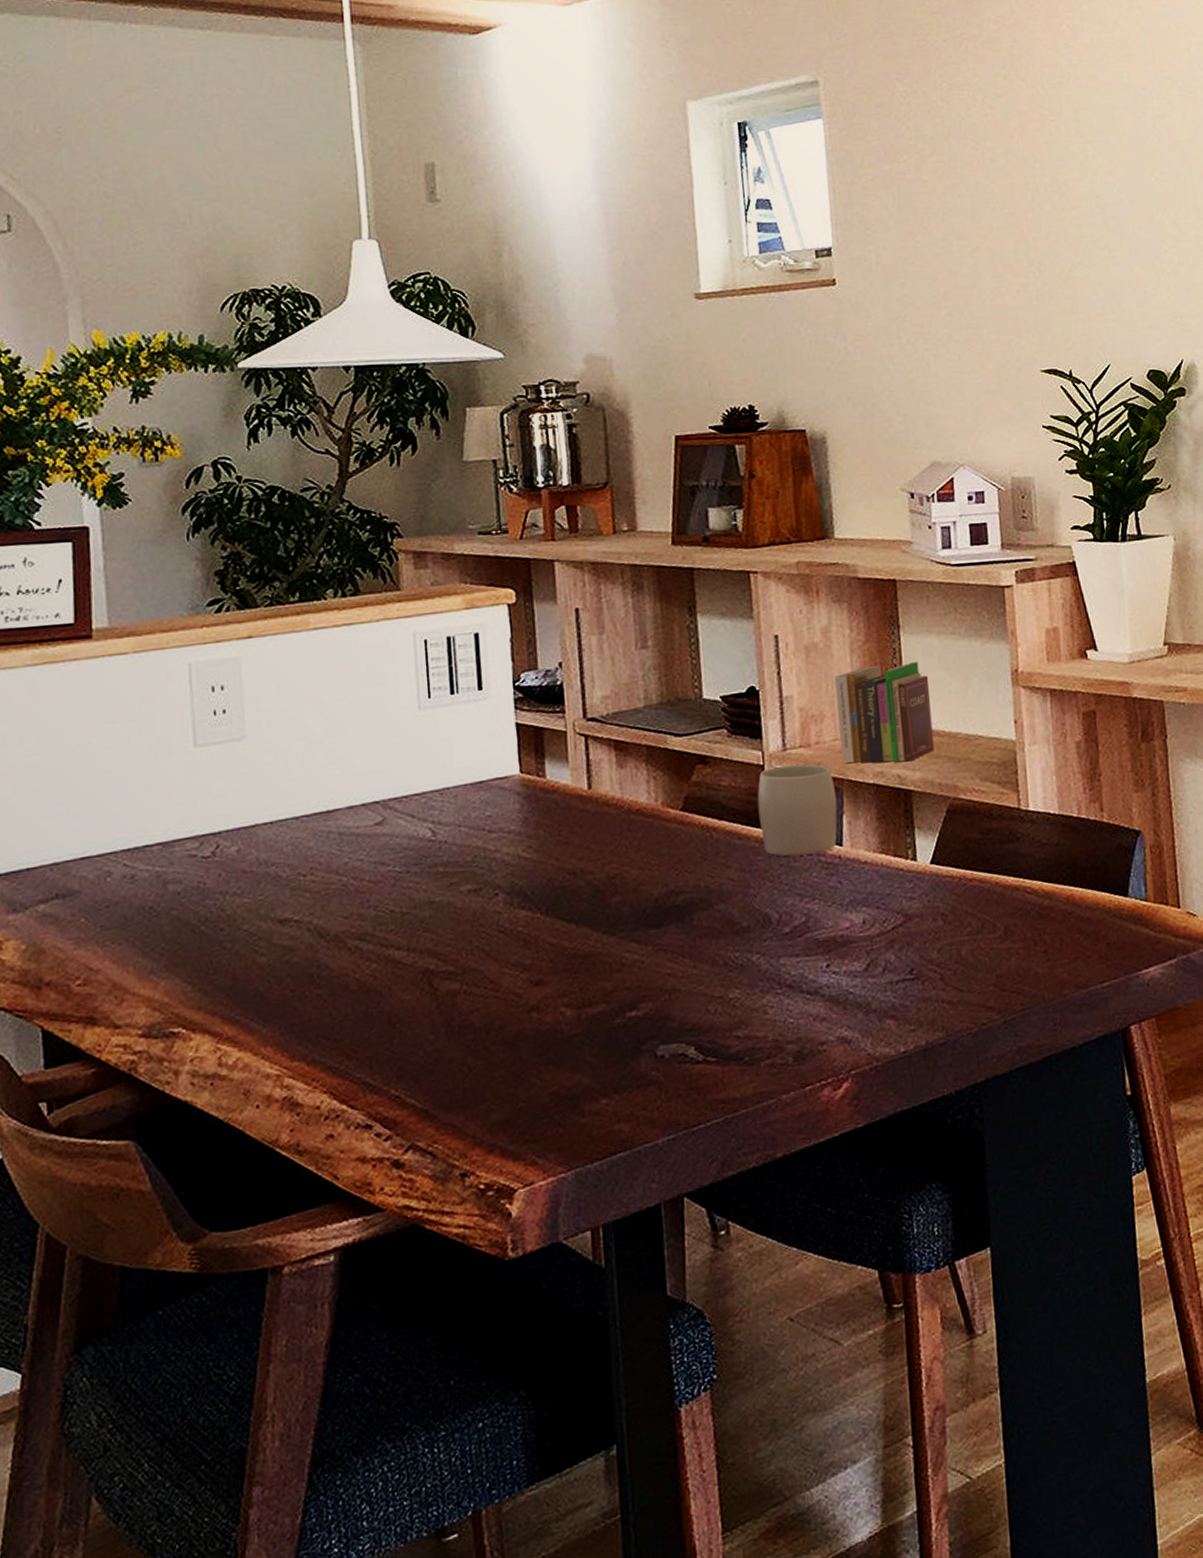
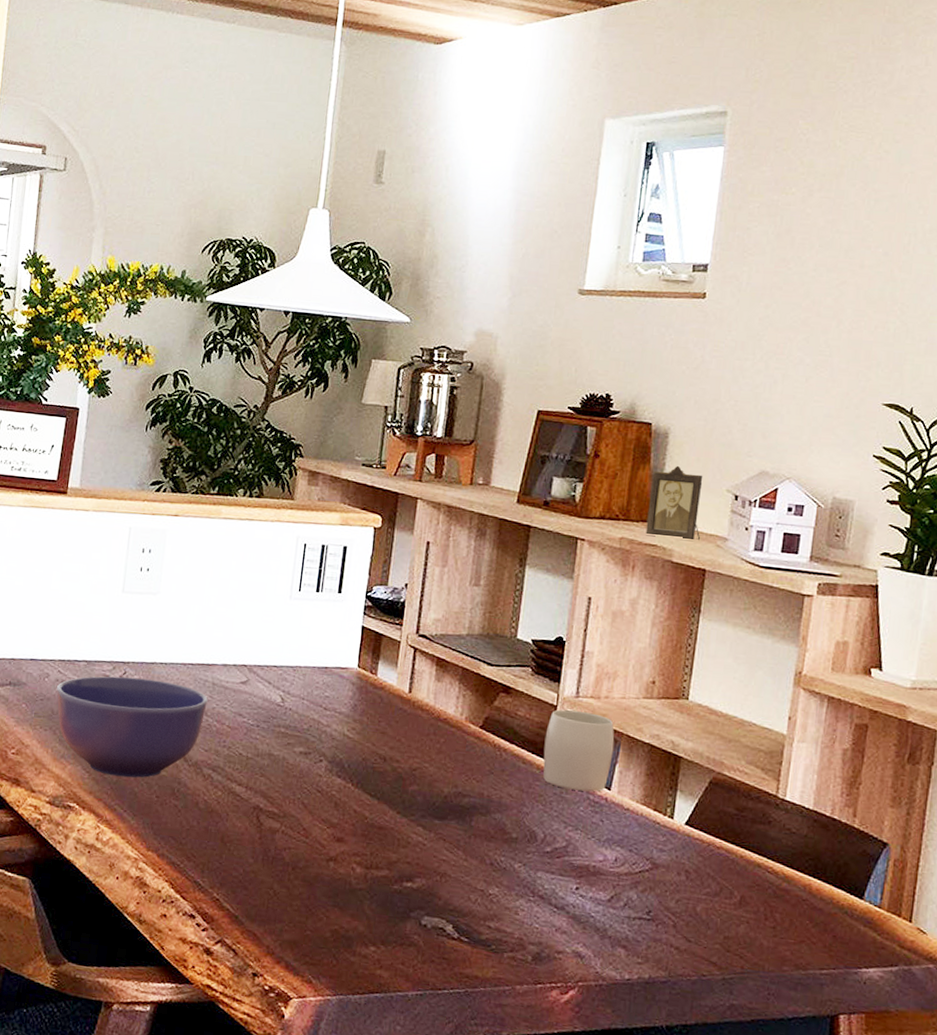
bowl: none [124,844,337,981] -> present [56,676,208,778]
photo frame: none [818,471,883,555] -> present [645,465,703,542]
books: present [834,662,935,764] -> none [625,640,718,732]

